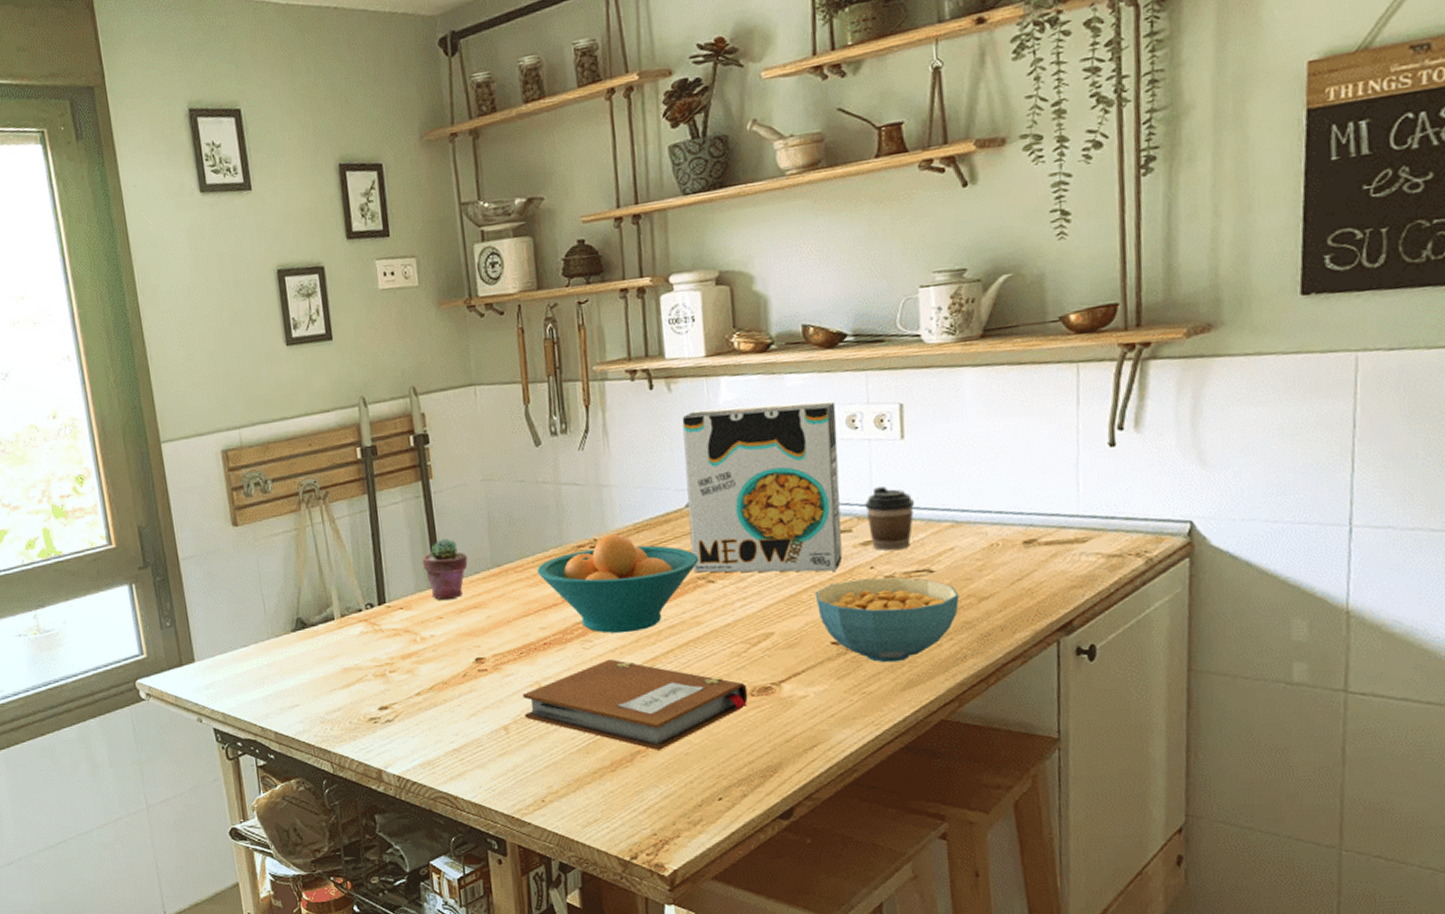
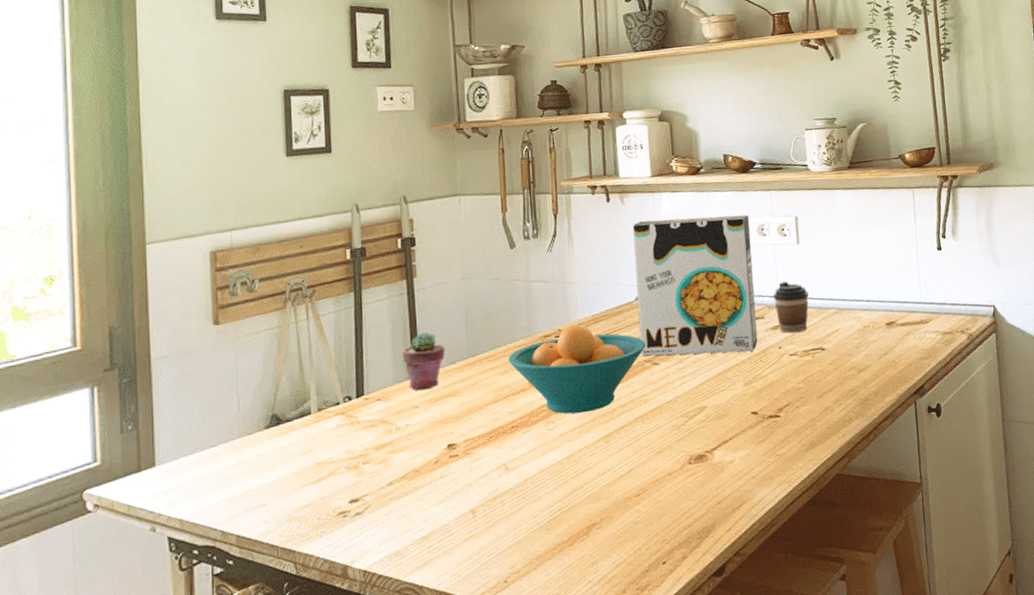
notebook: present [522,659,748,752] -> none [490,438,687,523]
cereal bowl: present [814,577,960,663] -> none [737,355,845,428]

